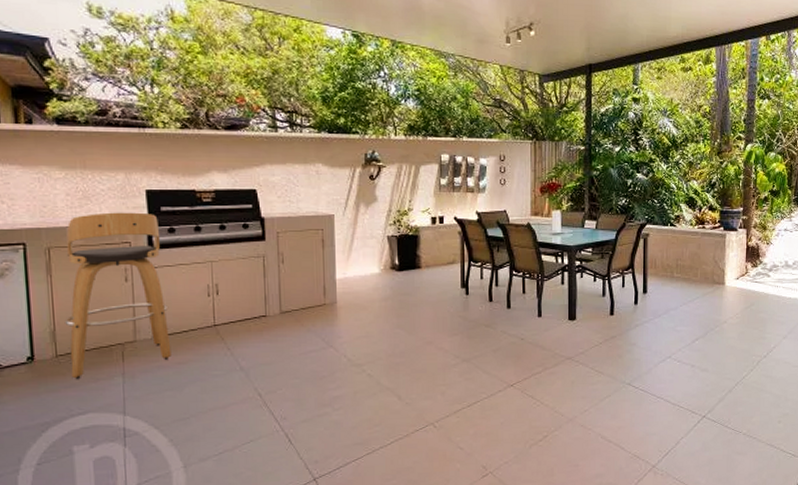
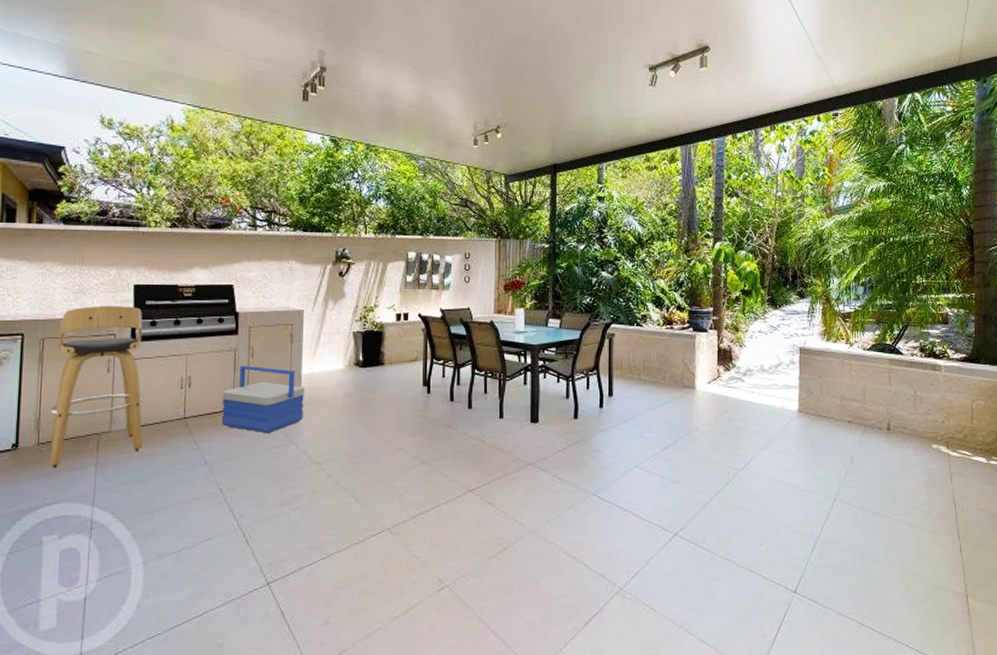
cooler: none [253,271,340,338] -> present [221,365,304,434]

